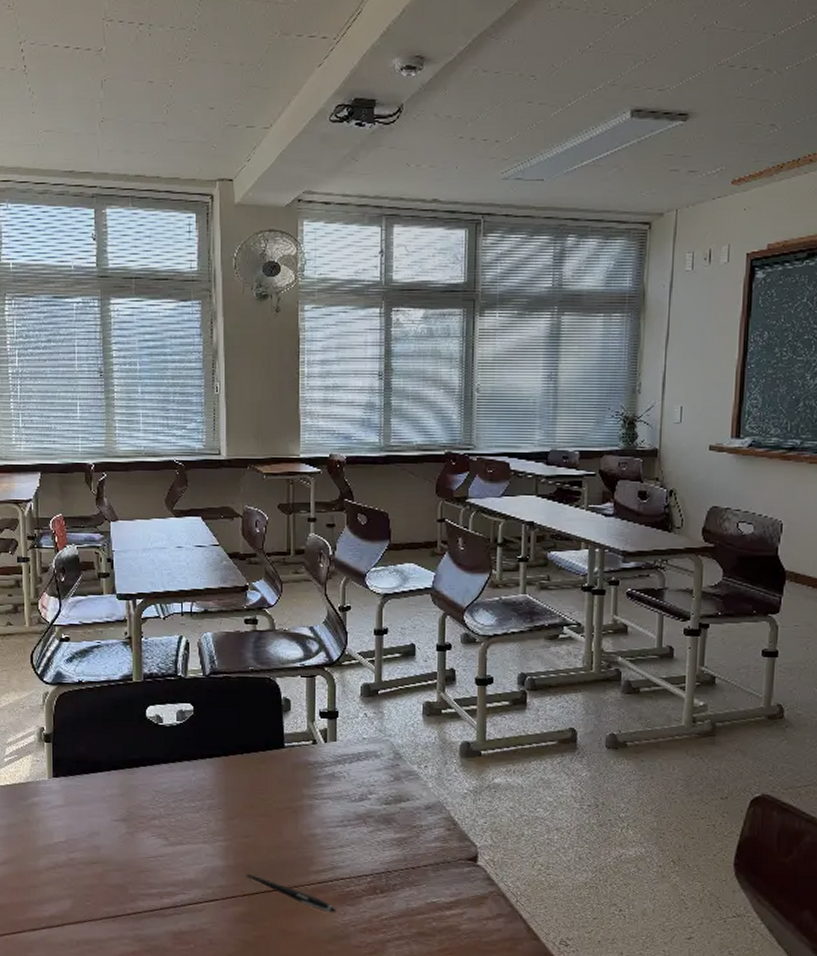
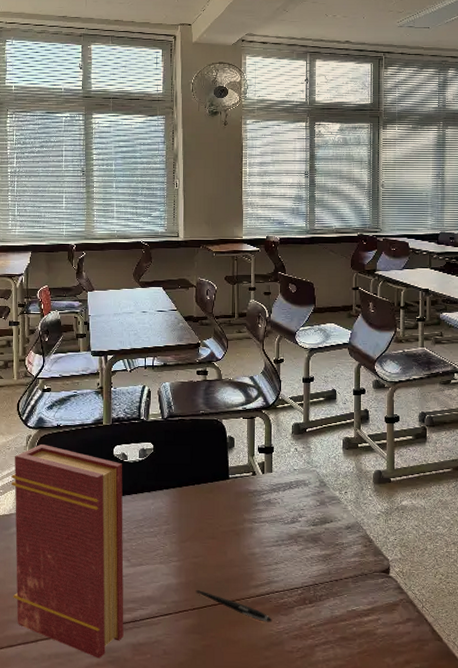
book: none [27,703,163,947] -> present [11,444,124,659]

